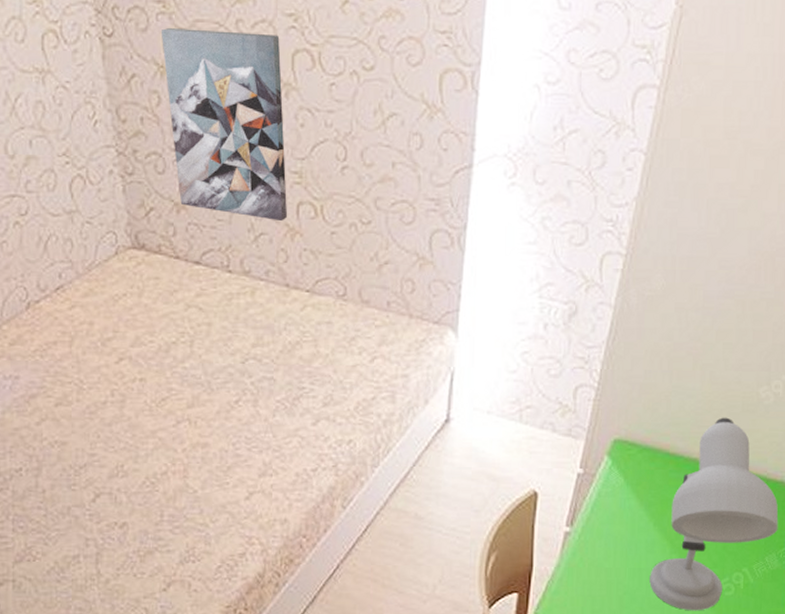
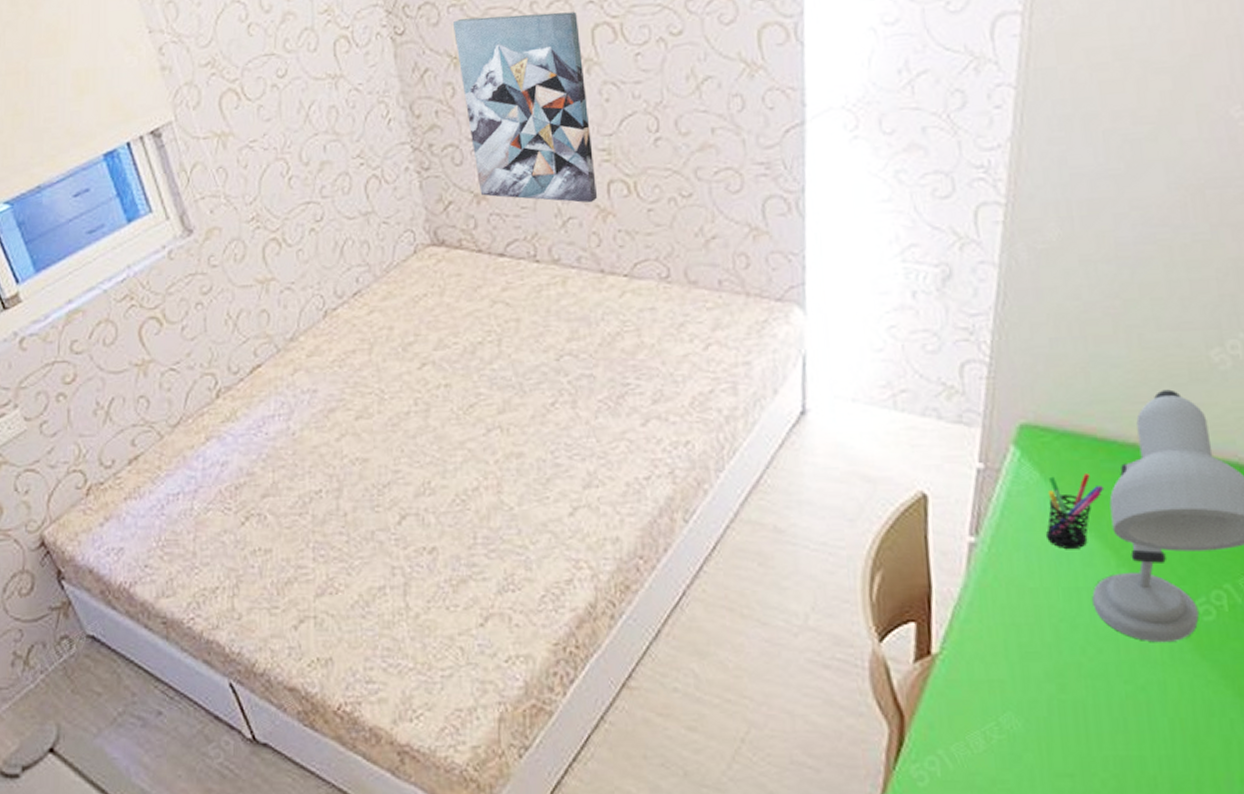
pen holder: none [623,481,670,540] -> present [1046,474,1105,550]

